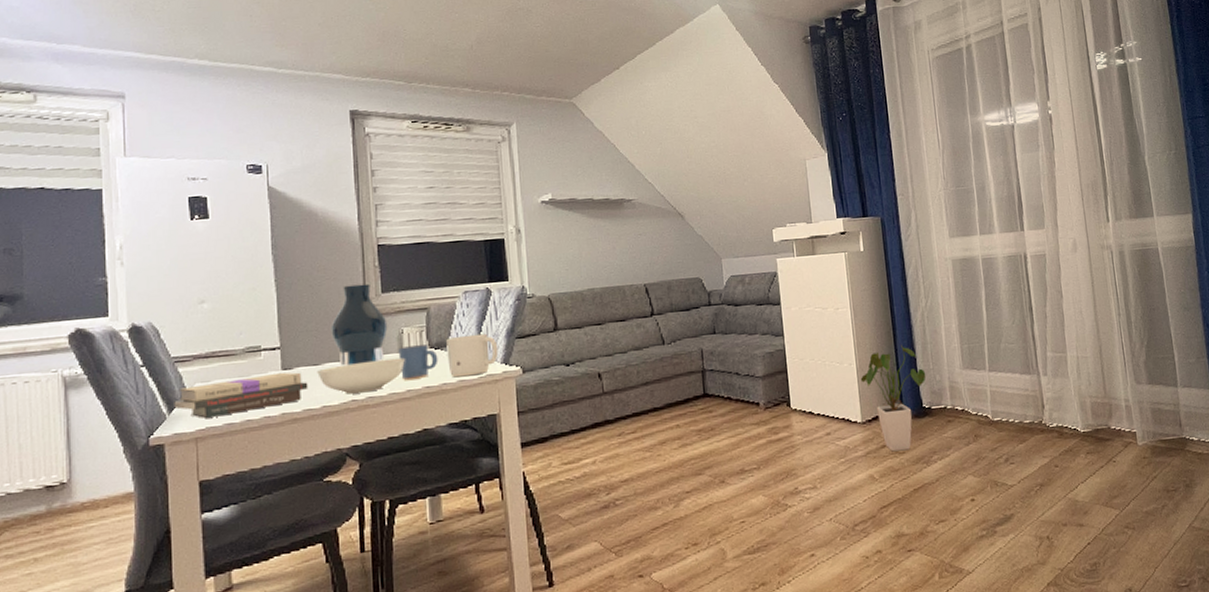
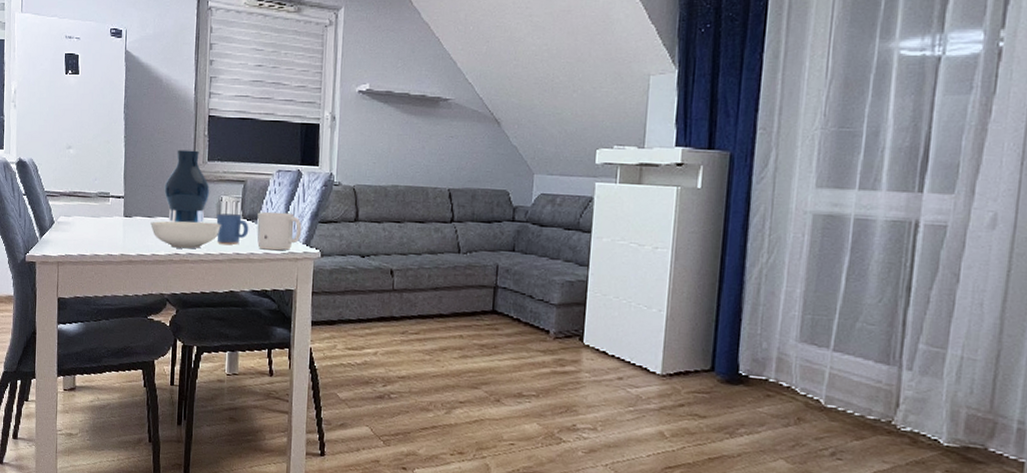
books: present [174,372,309,418] -> none [44,218,143,248]
house plant: present [860,344,926,452] -> none [668,300,751,416]

